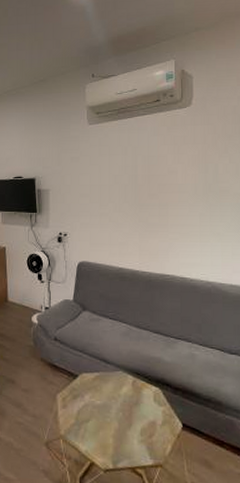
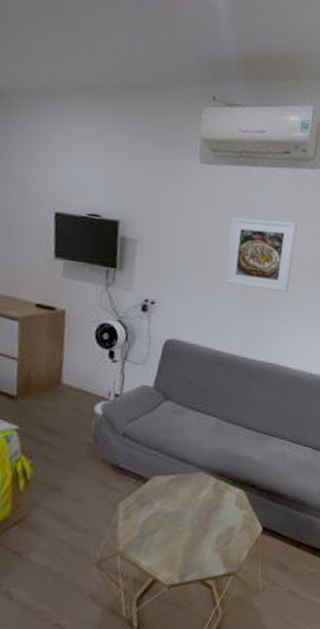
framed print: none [118,155,176,214] -> present [225,217,297,293]

